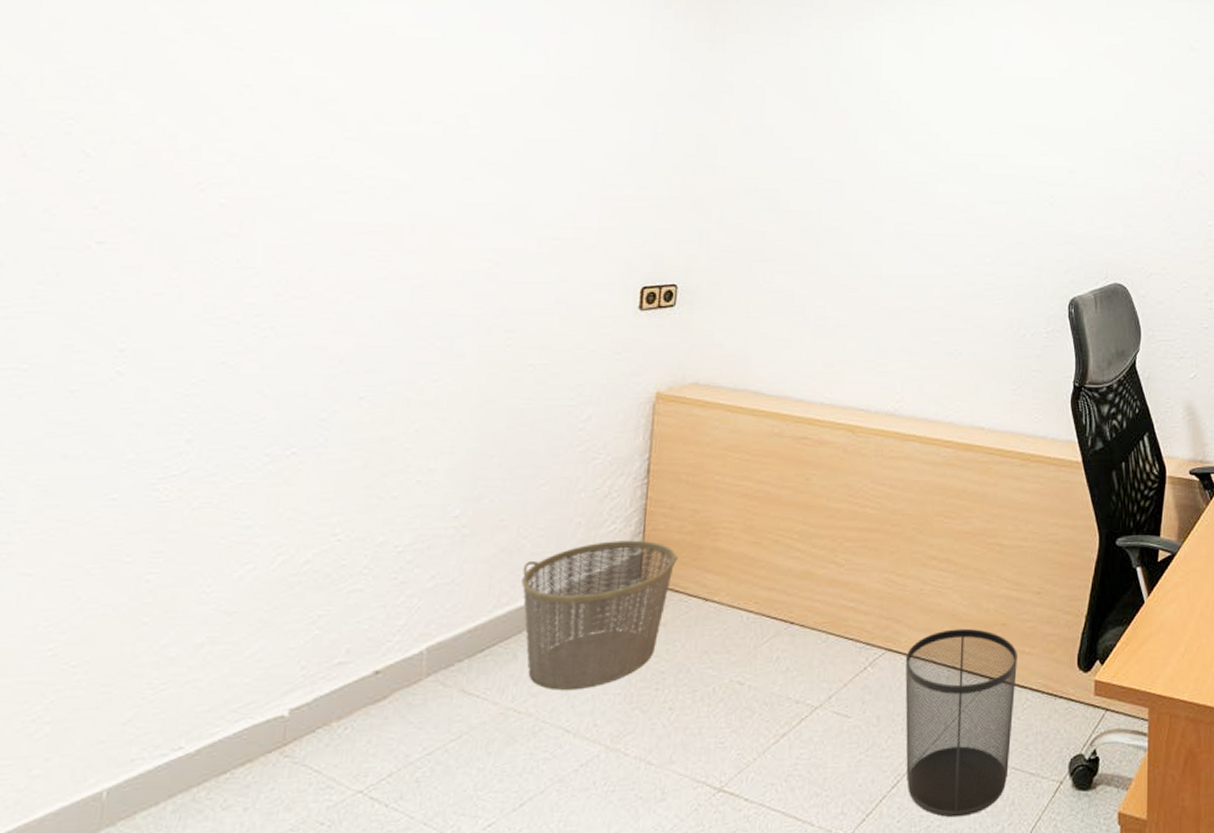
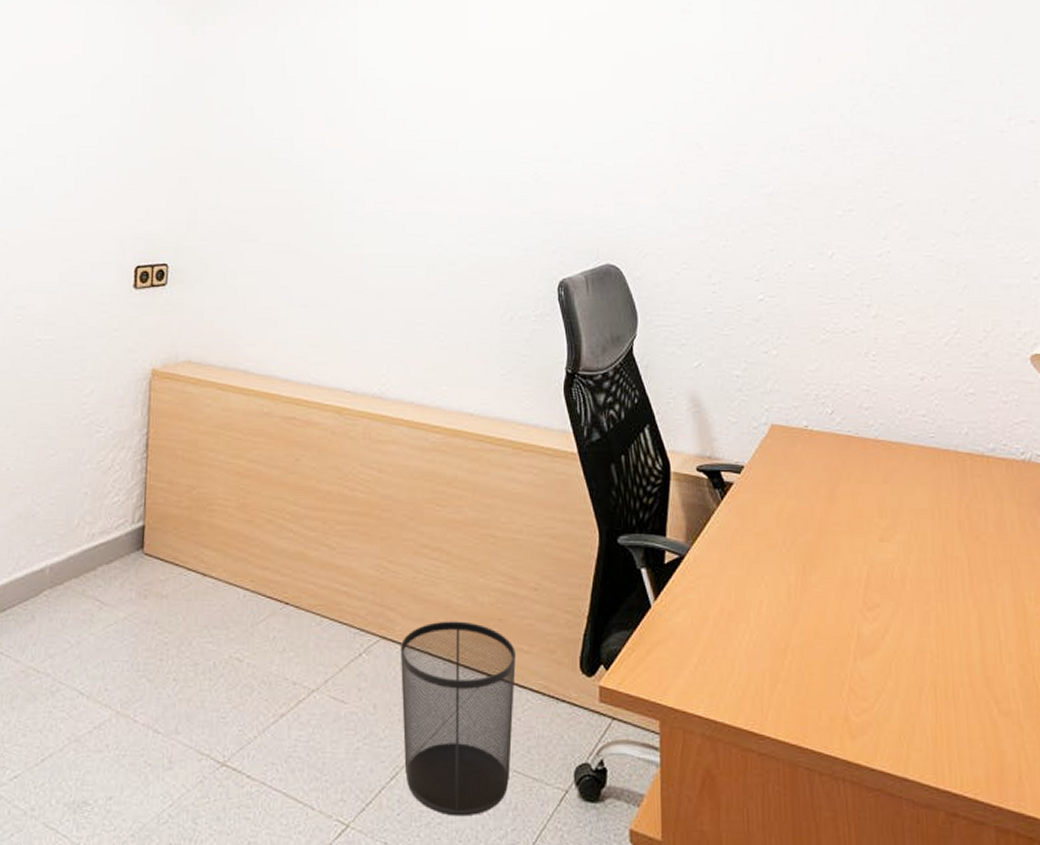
basket: present [521,540,678,690] -> none [37,512,177,654]

